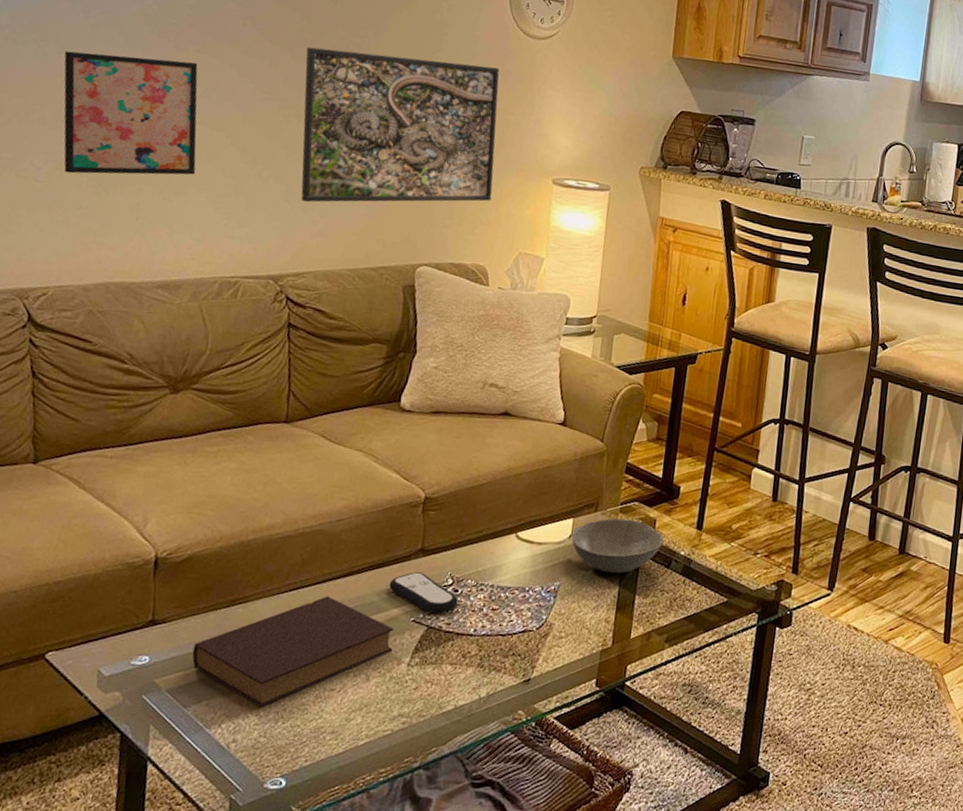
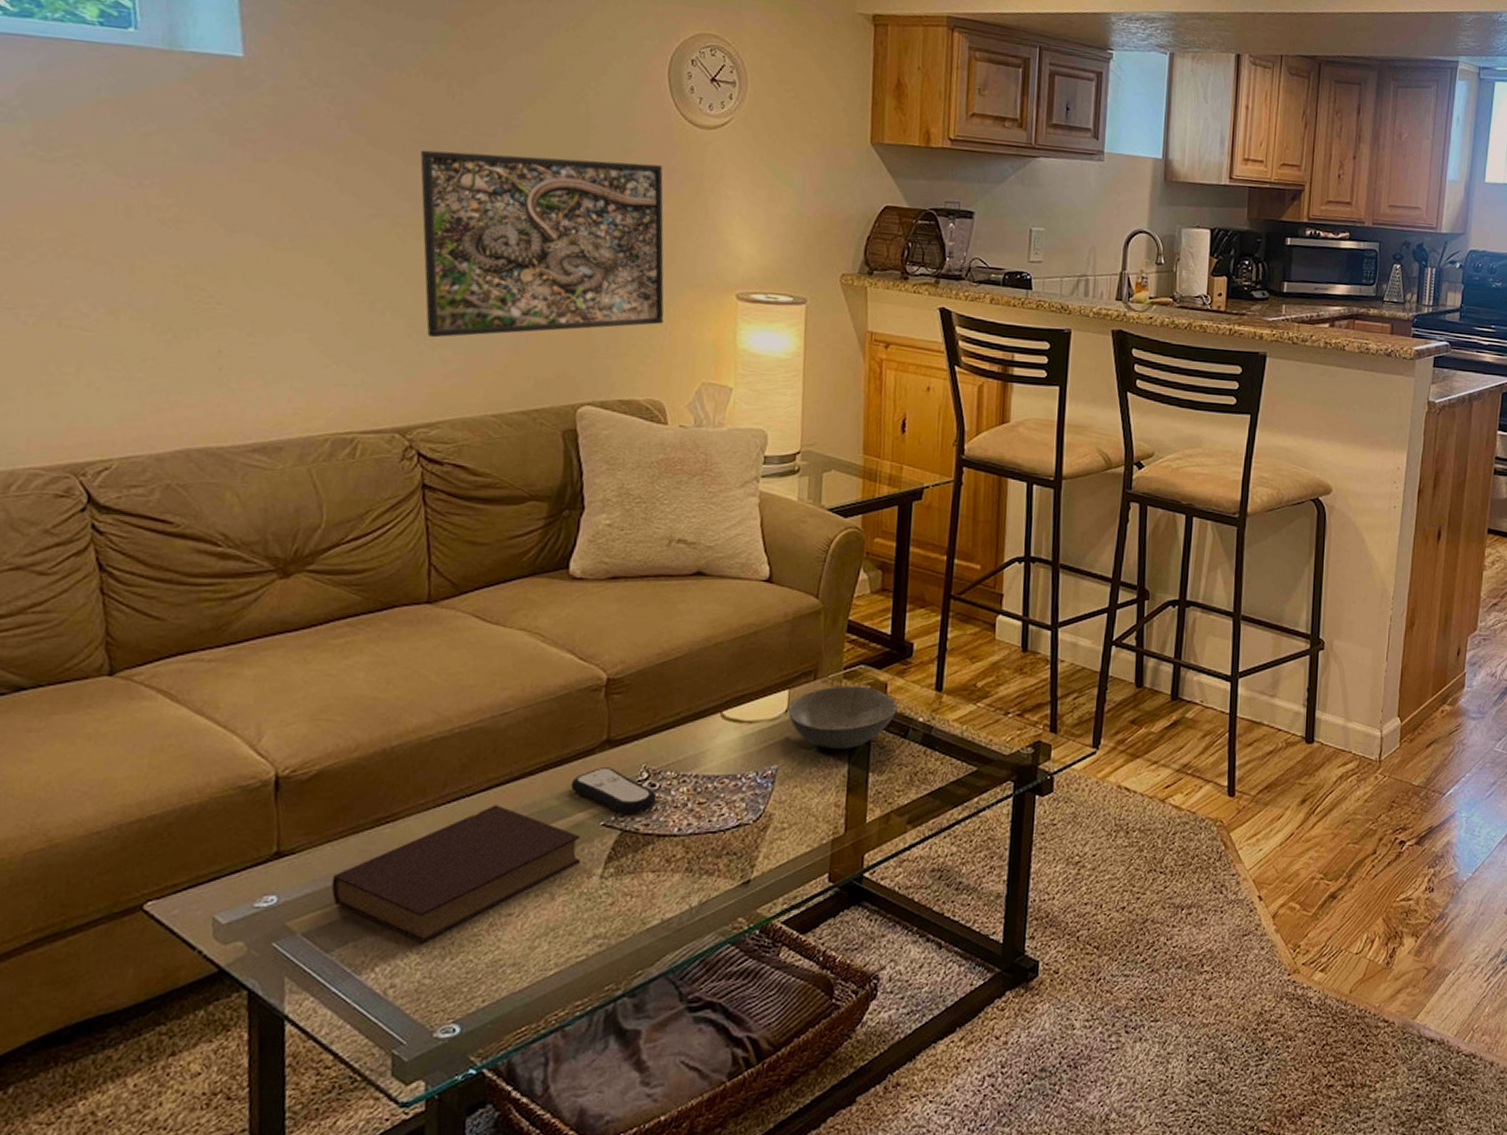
wall art: present [63,51,198,175] -> none [108,168,291,319]

